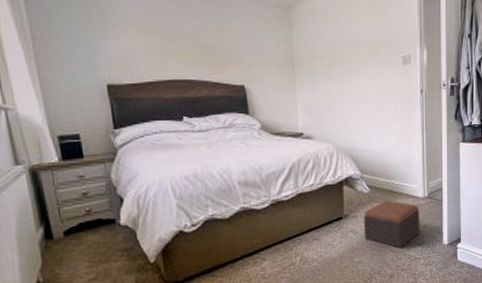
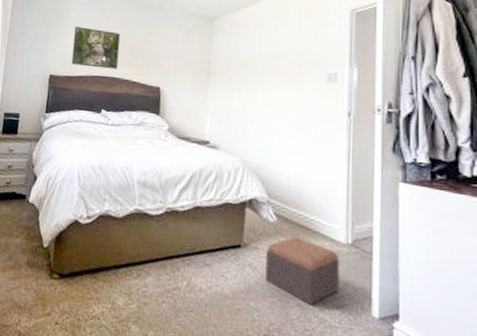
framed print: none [125,23,192,71] -> present [71,26,120,69]

